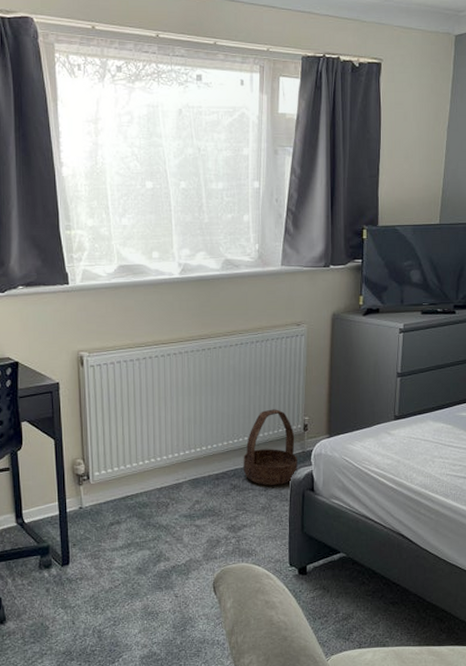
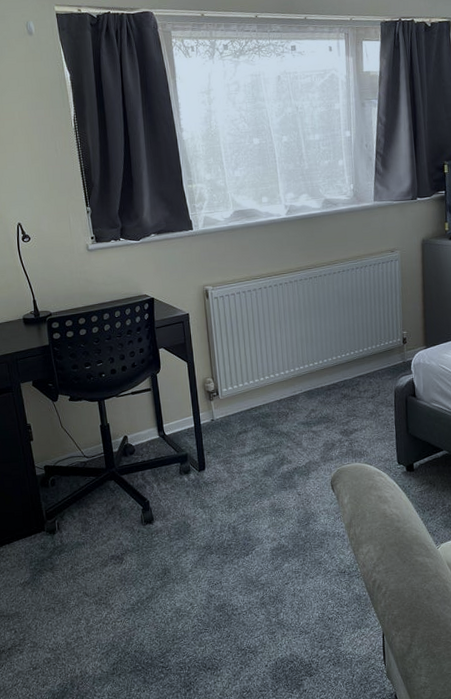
basket: present [243,409,298,486] -> none [350,326,400,394]

